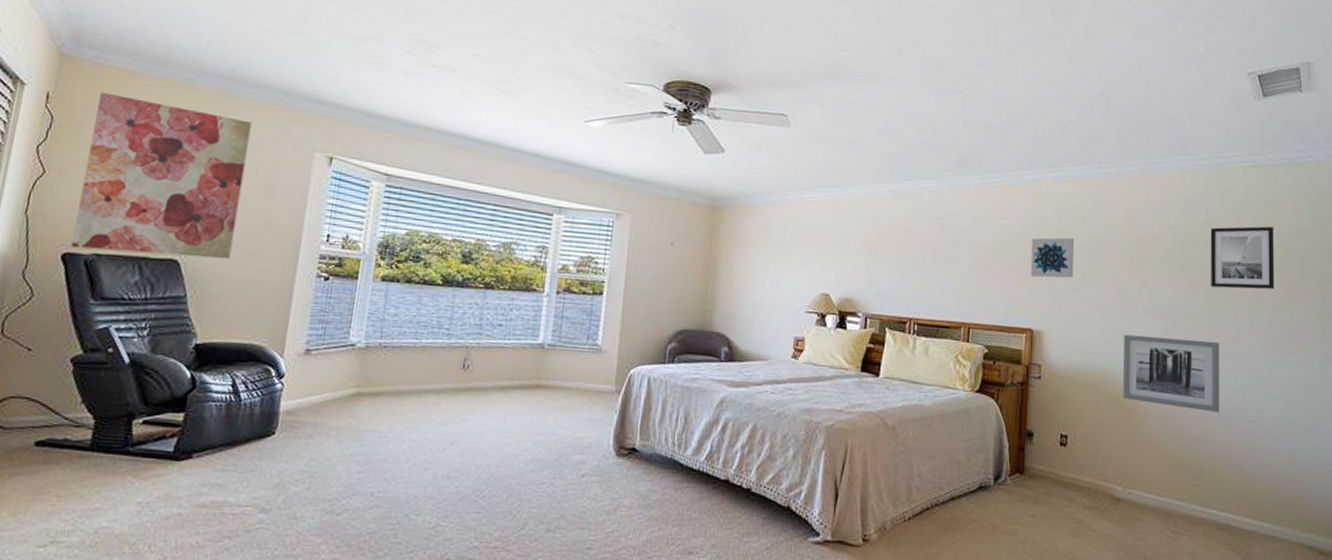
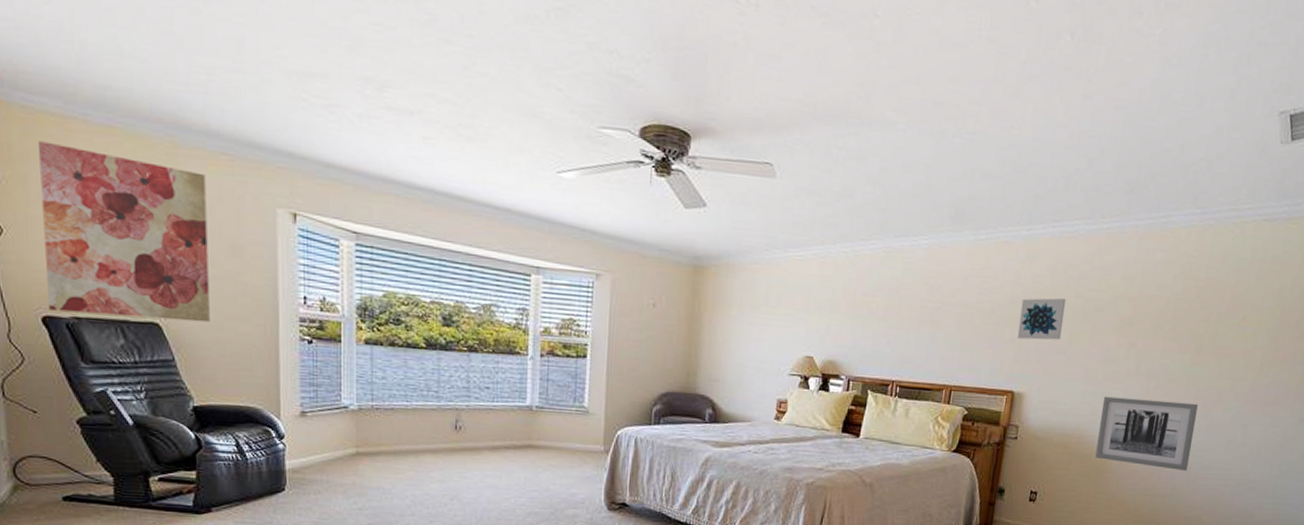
wall art: present [1210,226,1274,290] -> none [1199,285,1275,351]

